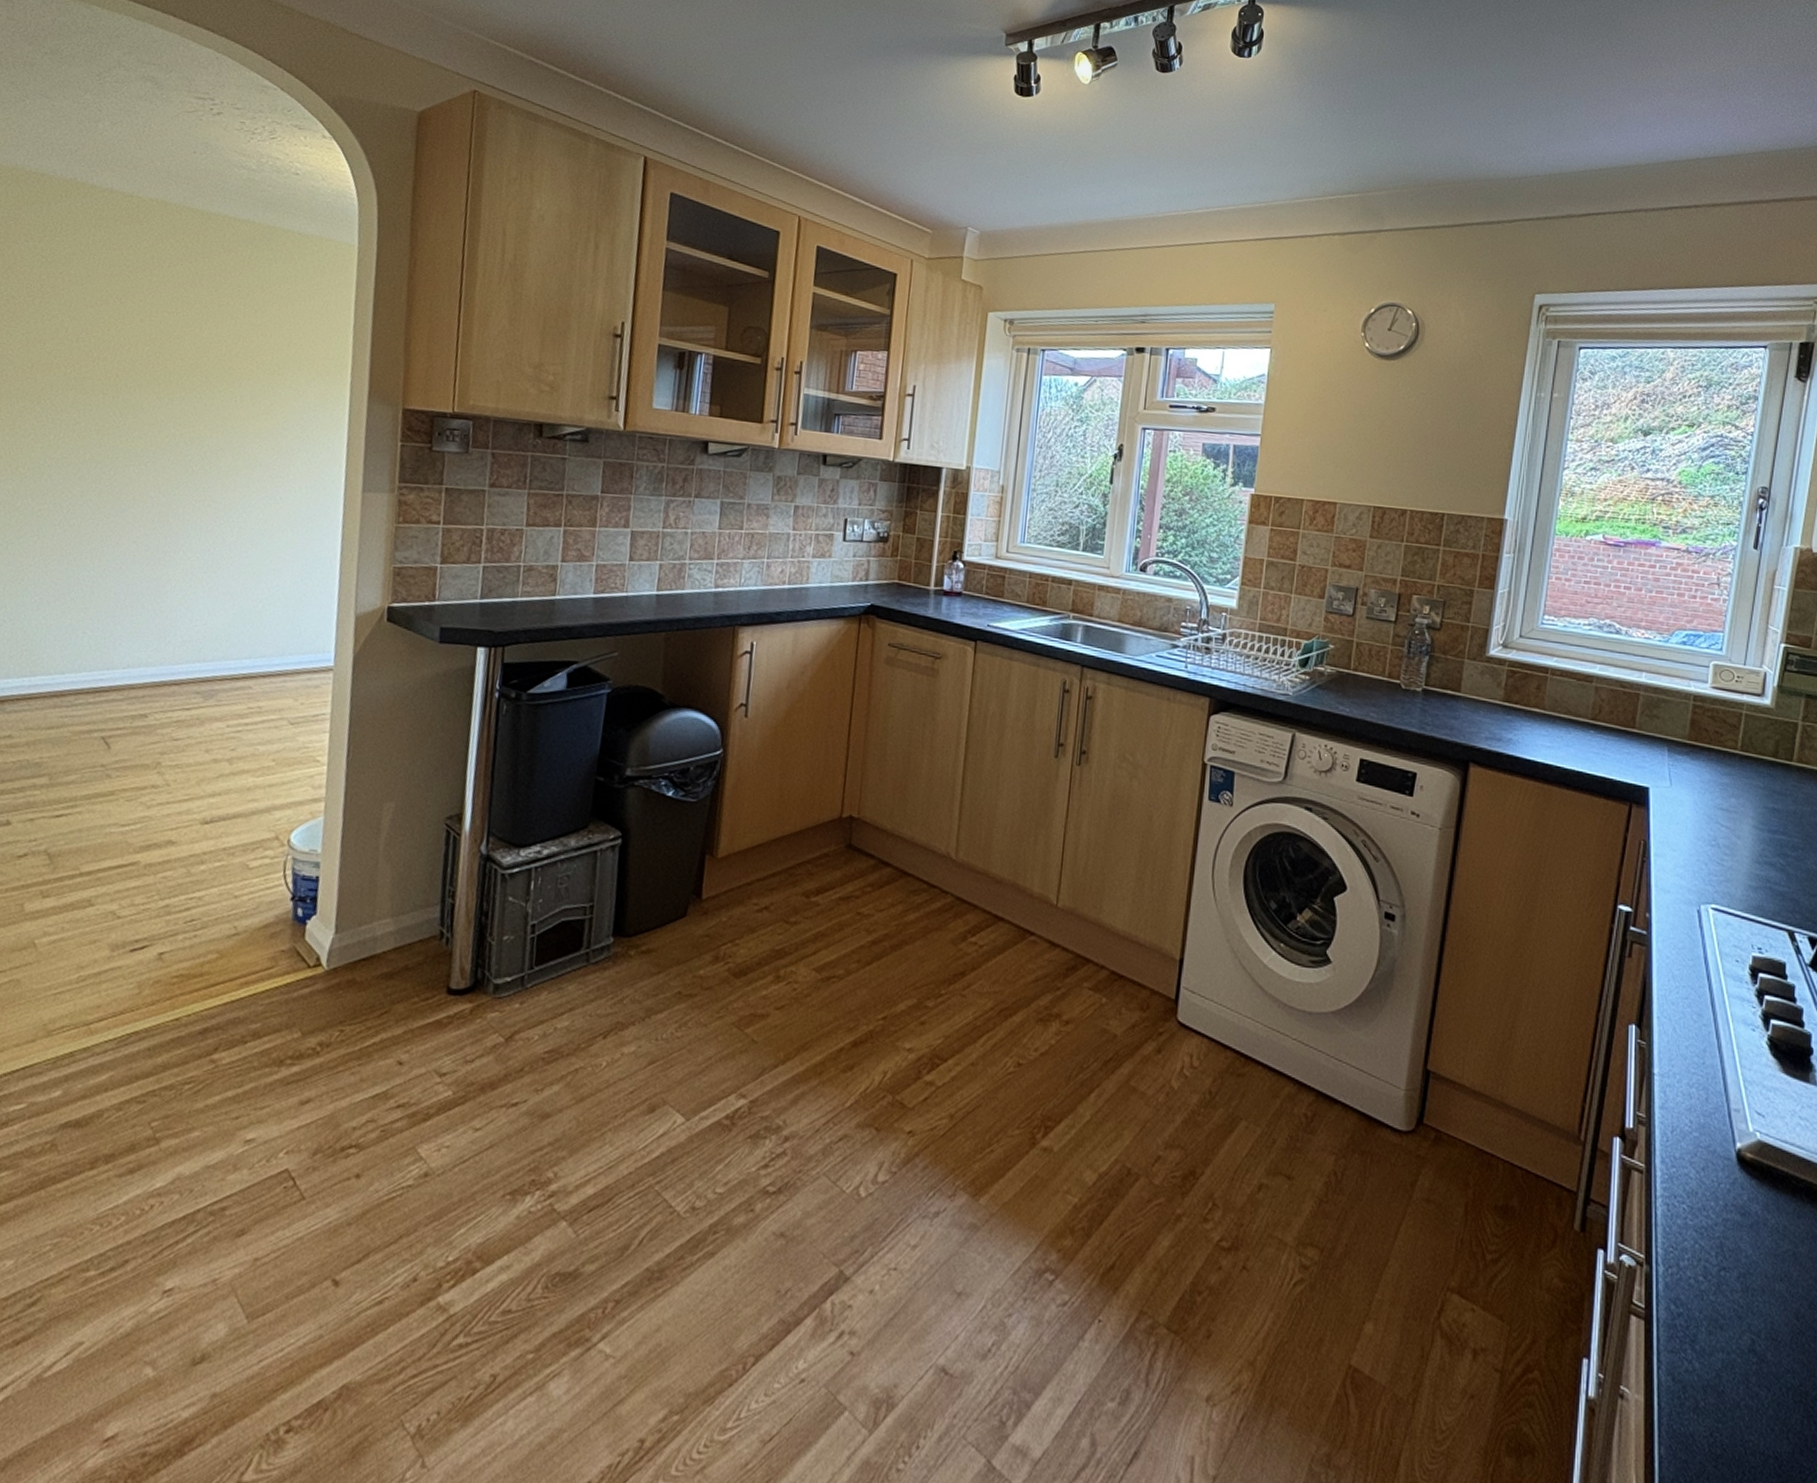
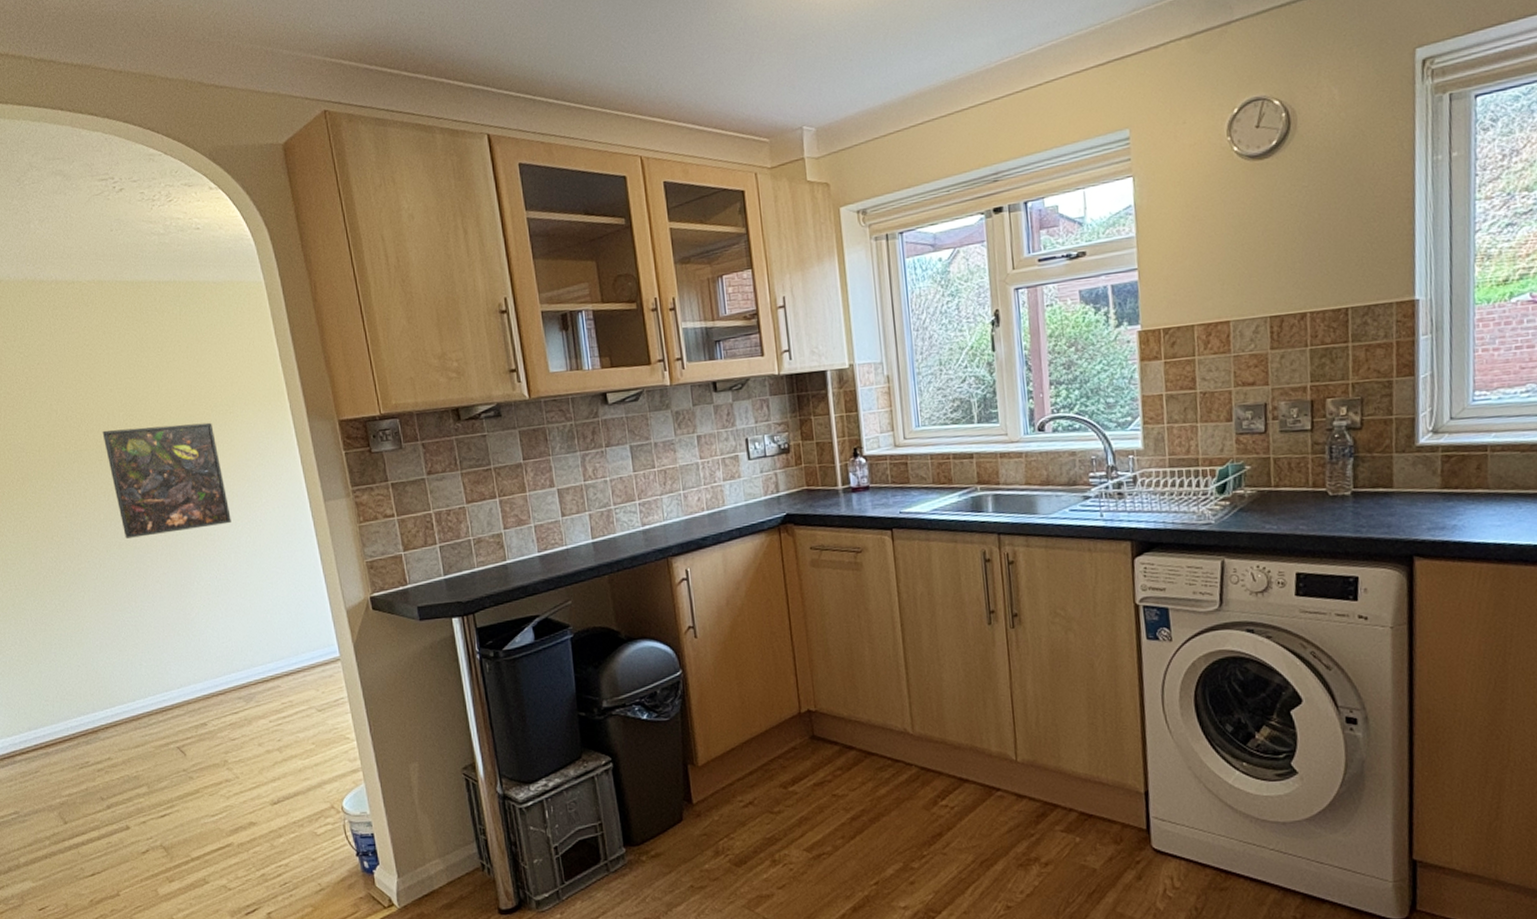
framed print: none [109,362,253,495] -> present [102,422,231,539]

